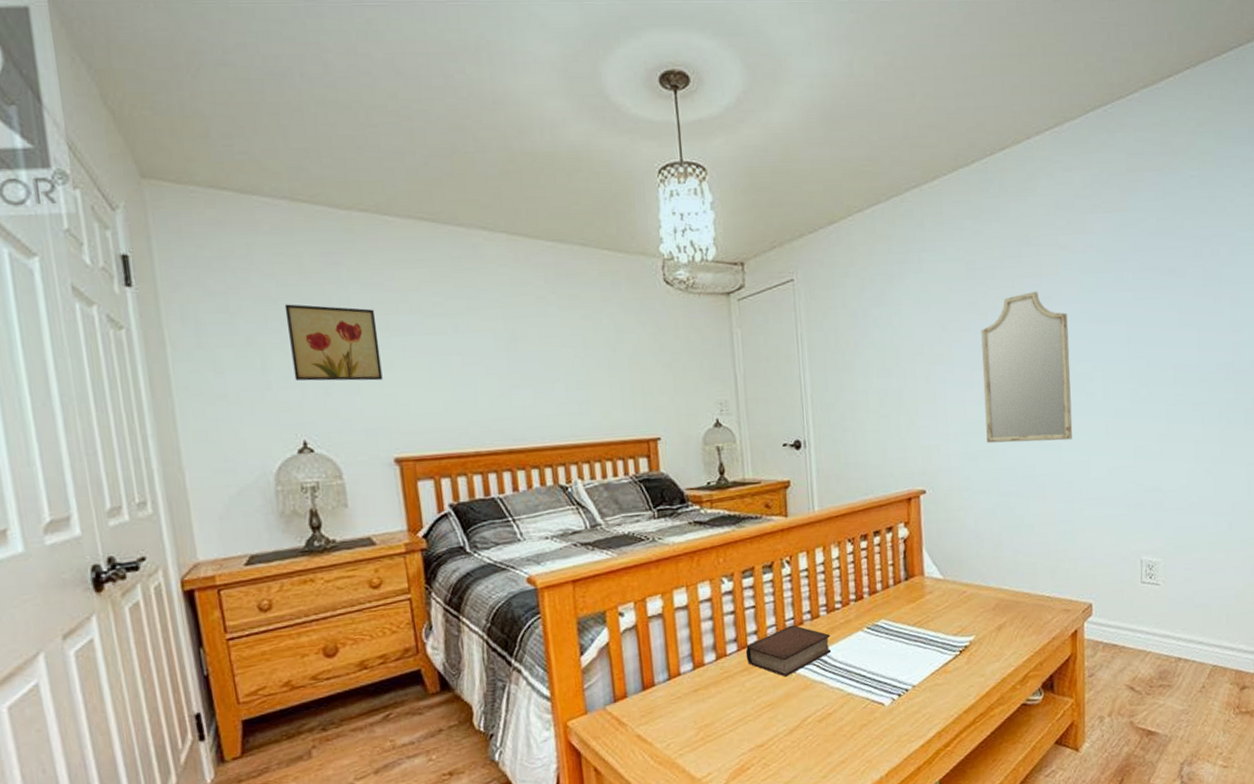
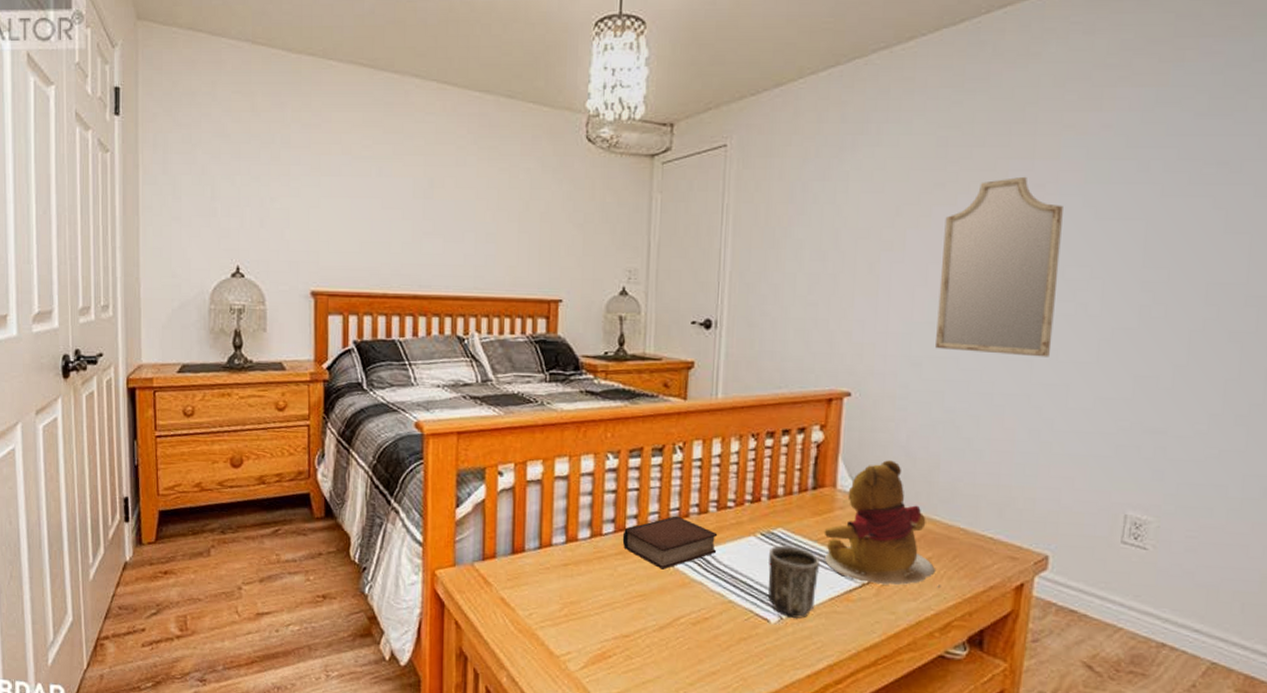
wall art: present [284,304,383,381] -> none [236,139,311,216]
mug: none [876,633,919,698] -> present [768,545,819,619]
teddy bear: none [919,544,1017,654] -> present [824,460,942,589]

